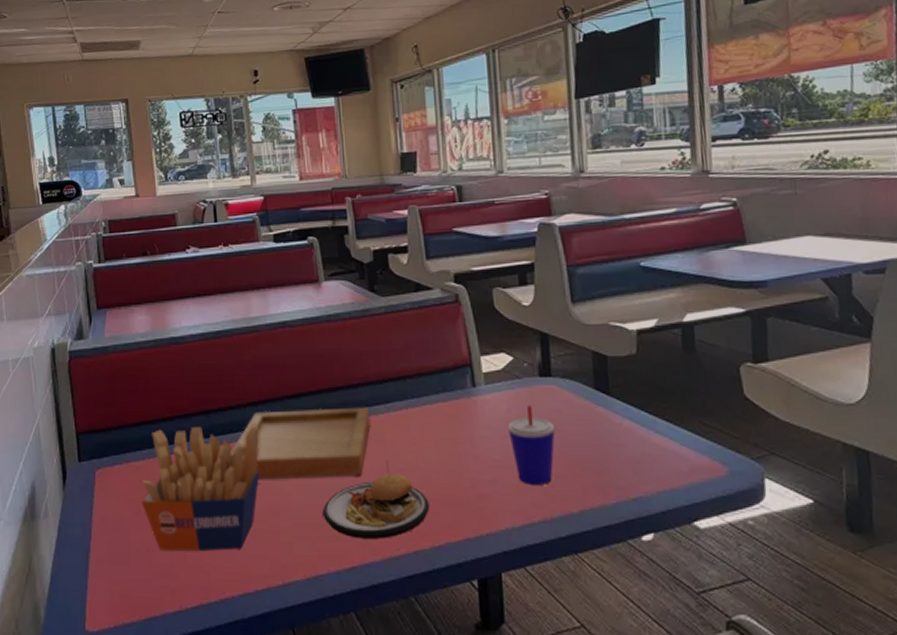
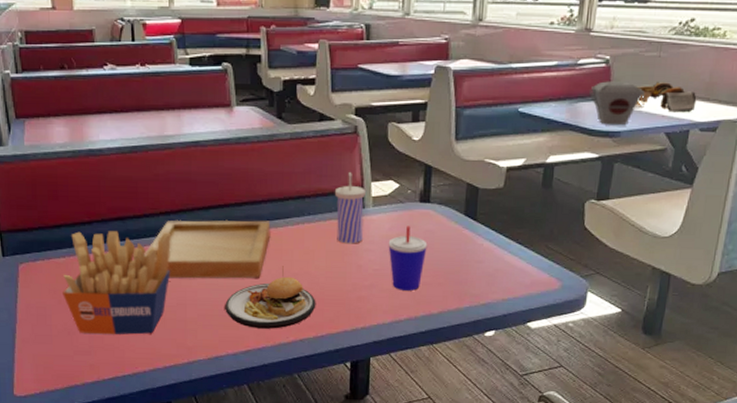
beverage cup: none [439,345,477,430] -> present [334,171,366,244]
takeout container: none [720,224,789,273] -> present [589,81,645,124]
food tray: none [775,221,853,255] -> present [636,82,697,113]

